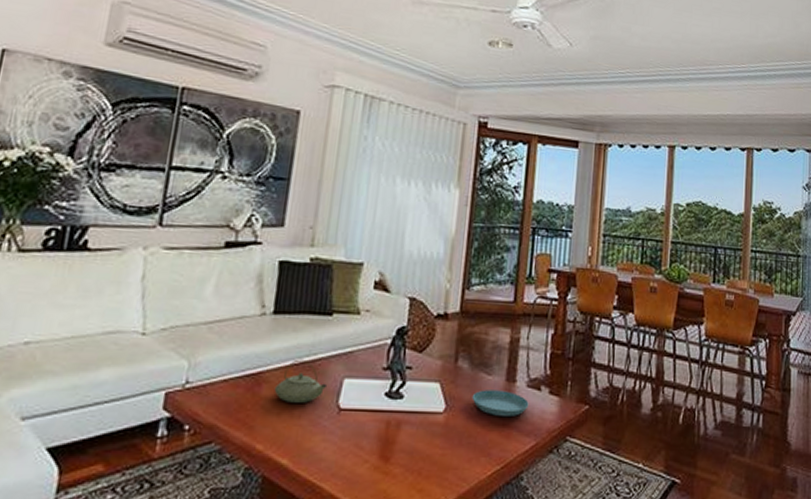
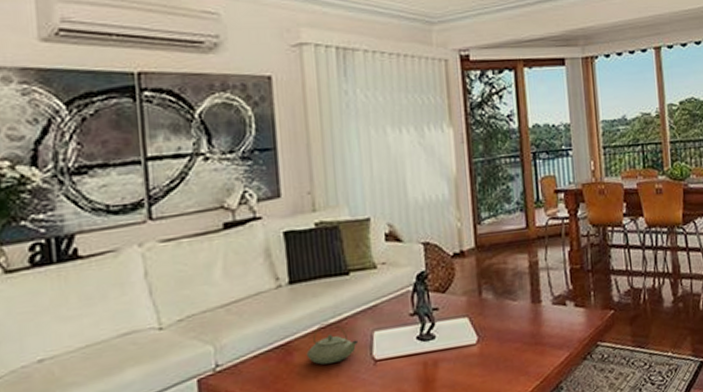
saucer: present [471,390,529,416] -> none [501,312,557,337]

